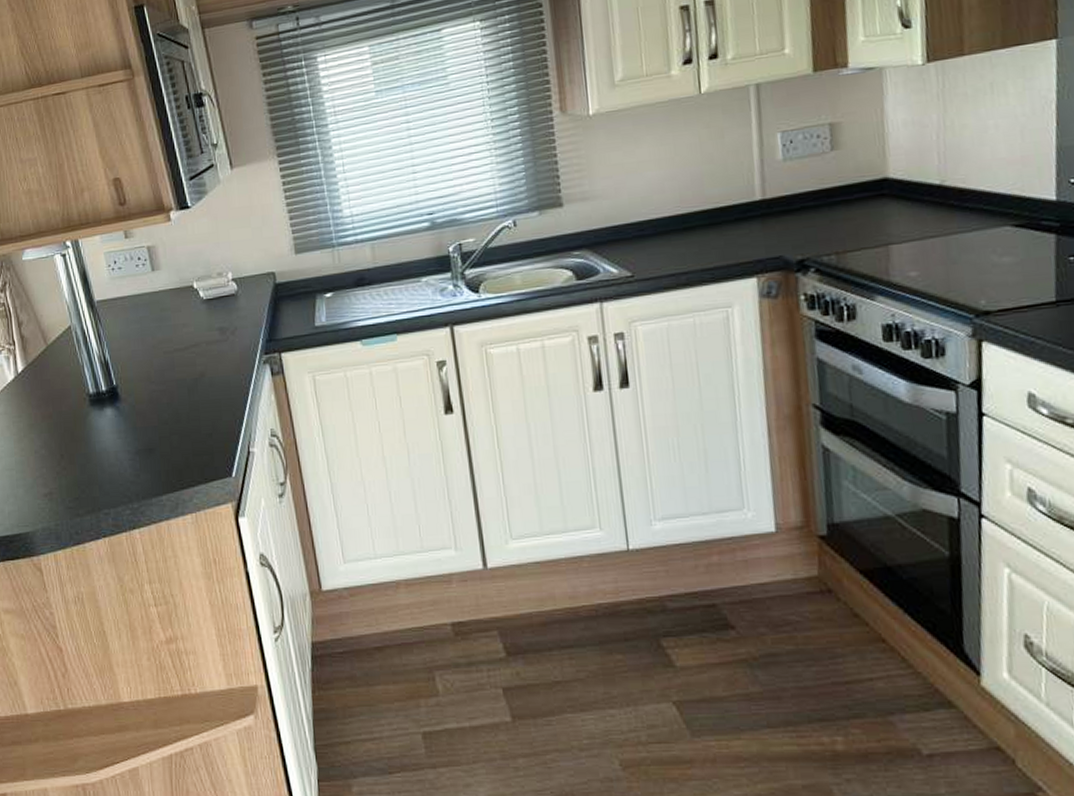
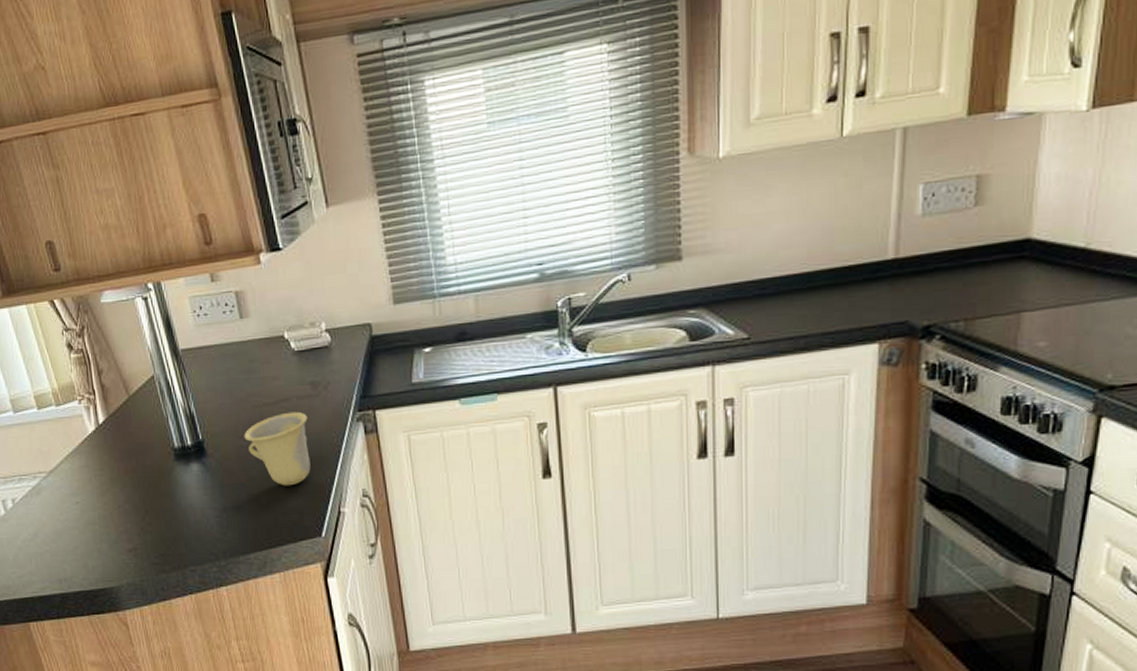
cup: none [156,356,220,428] -> present [244,411,311,487]

